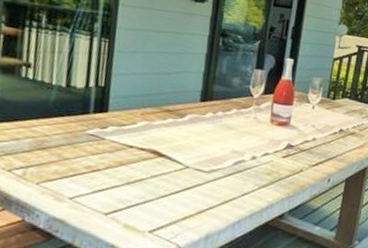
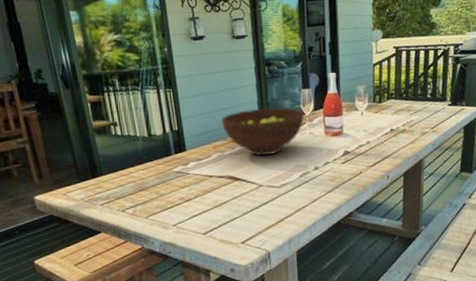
fruit bowl: none [157,79,252,134] -> present [220,107,305,157]

